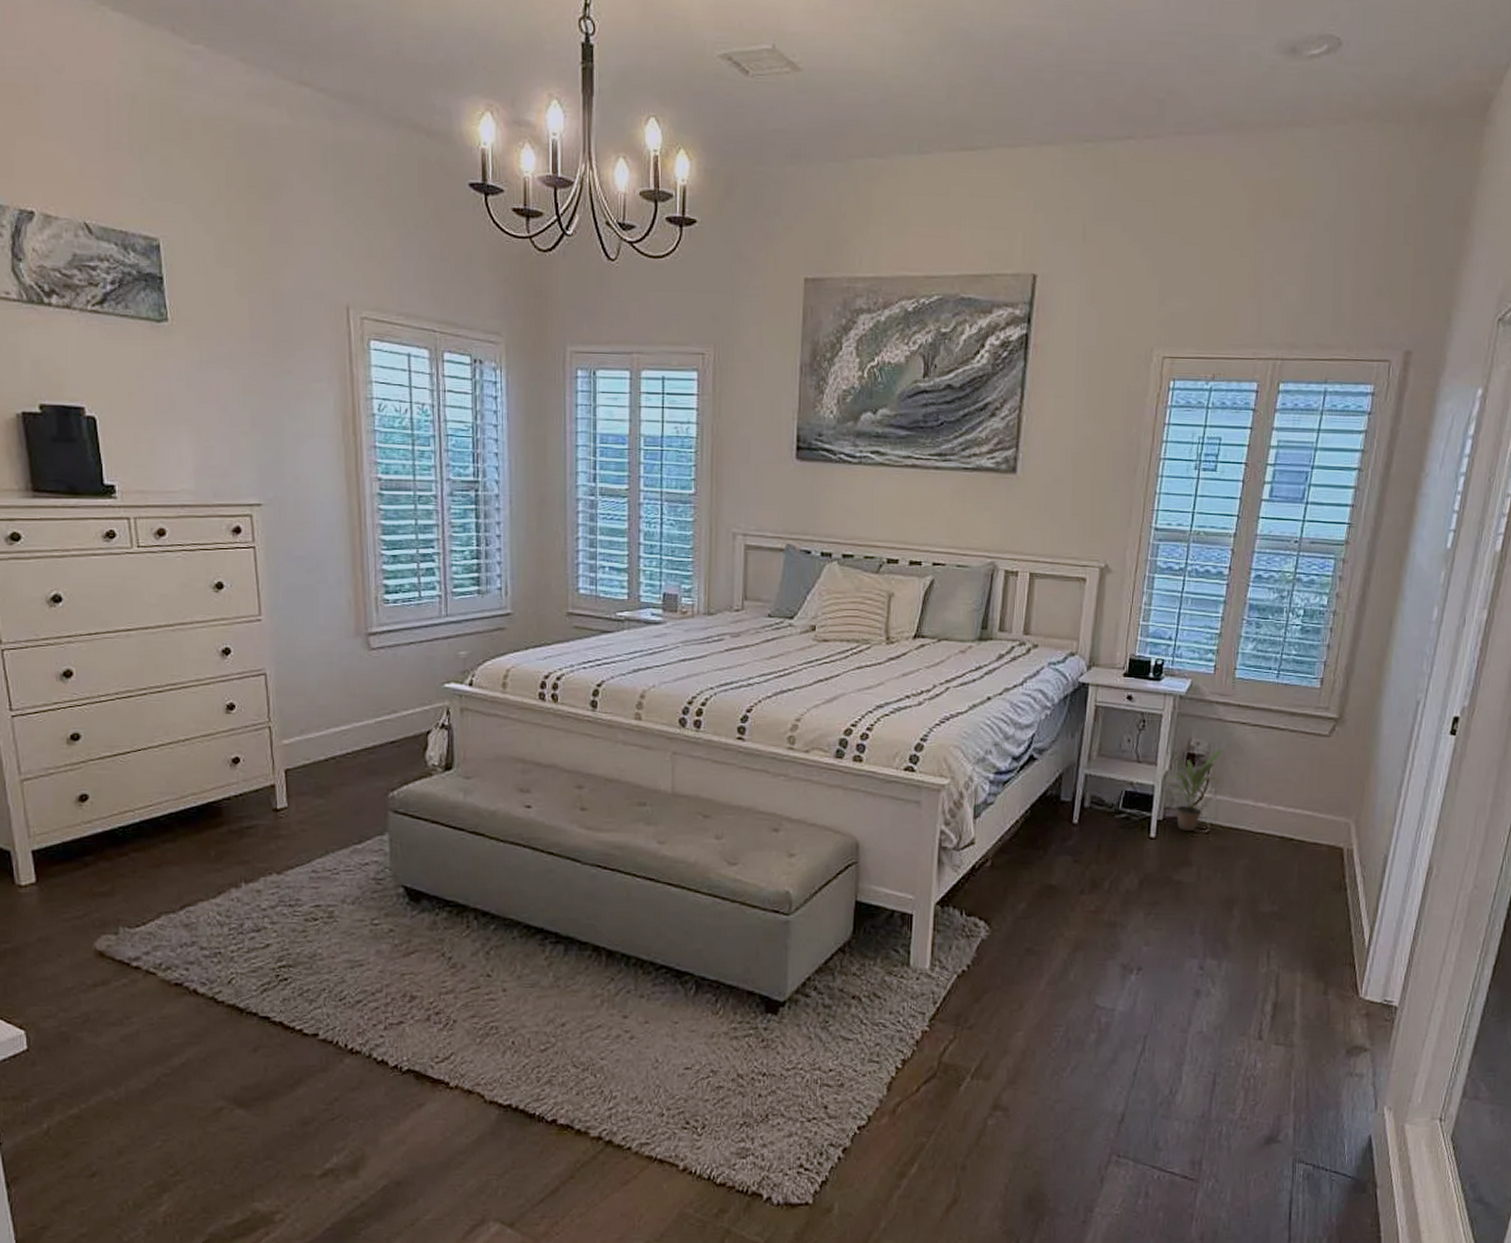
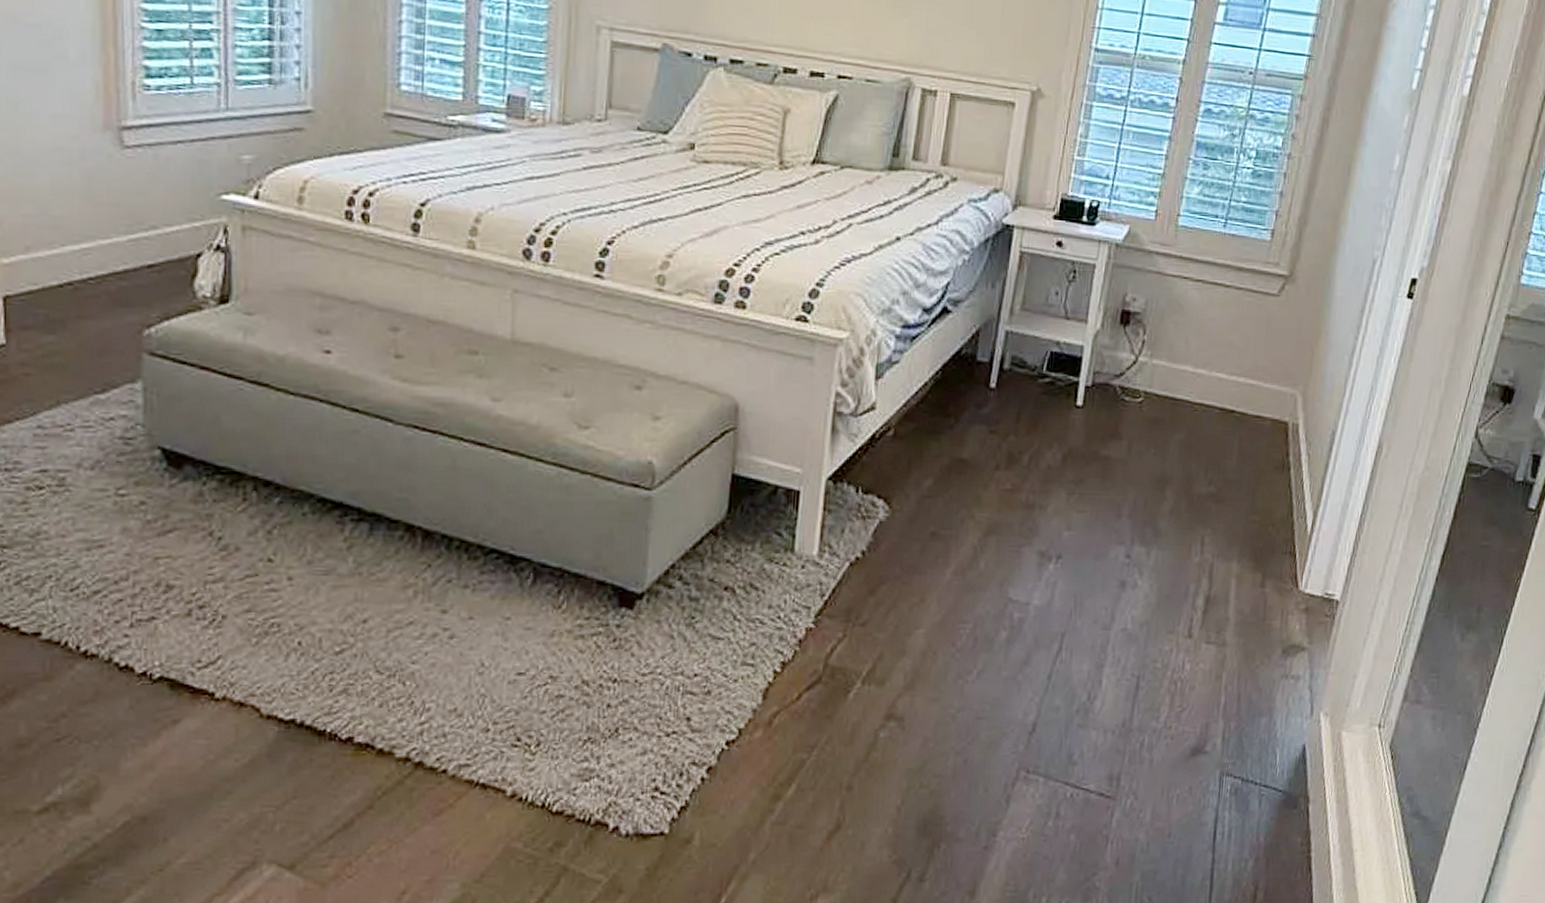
potted plant: present [1170,749,1224,832] -> none [1102,307,1162,400]

